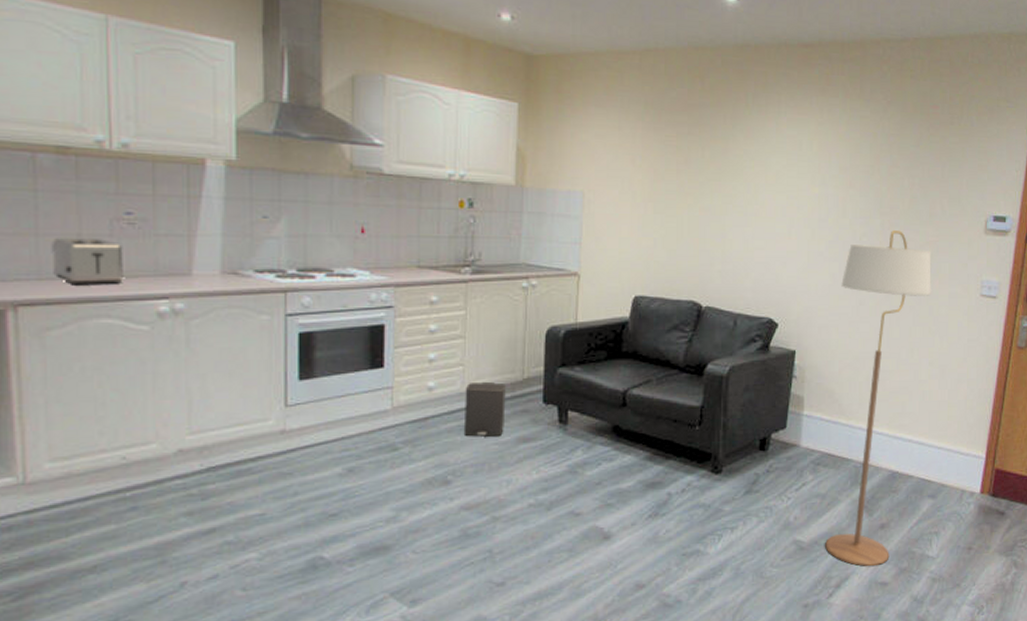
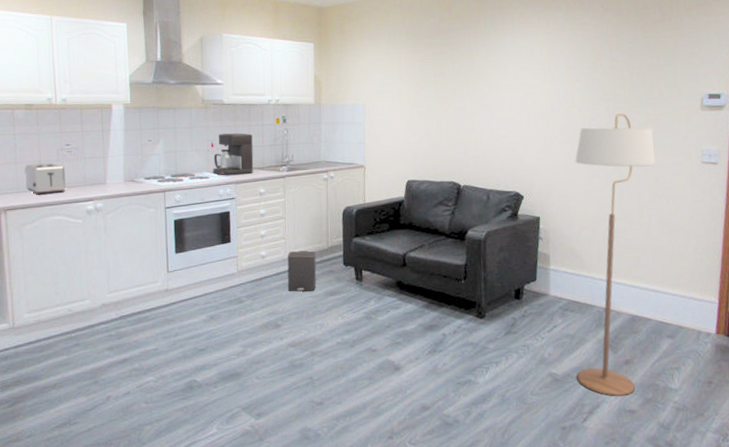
coffee maker: none [362,216,423,275] -> present [213,133,254,176]

